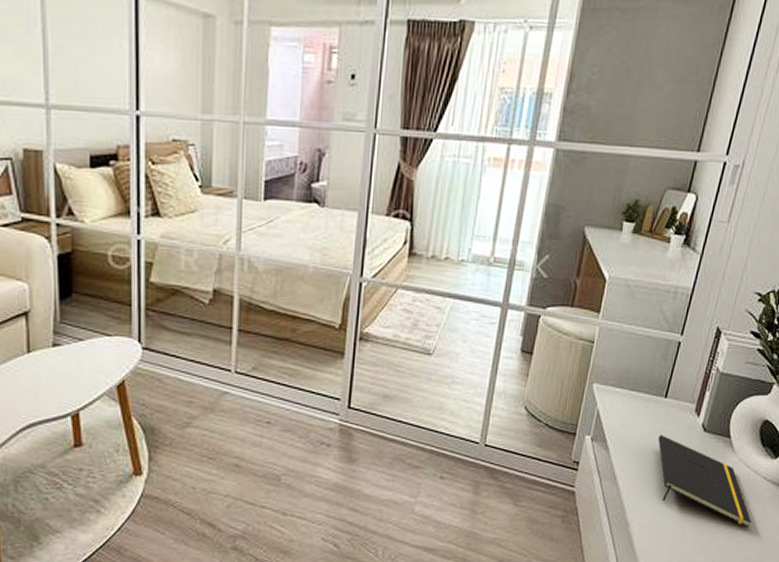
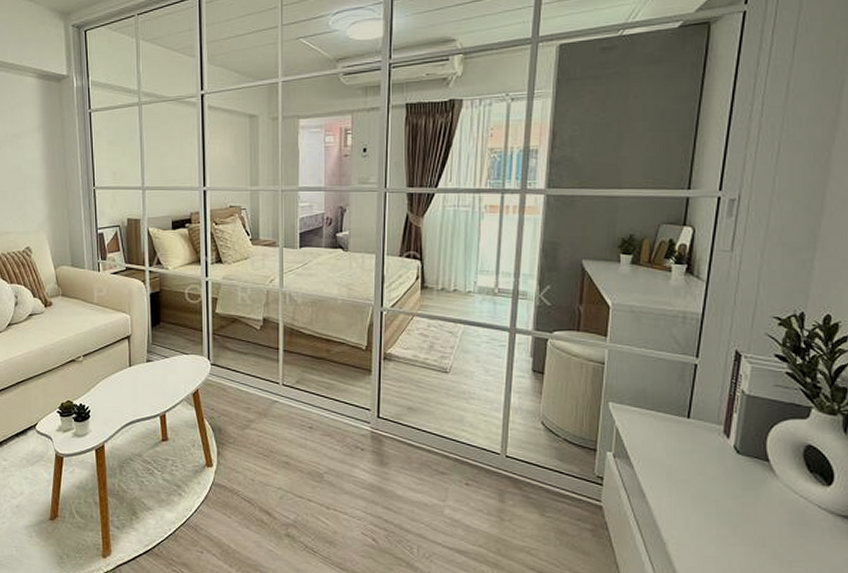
notepad: present [658,434,751,528] -> none [686,454,810,558]

